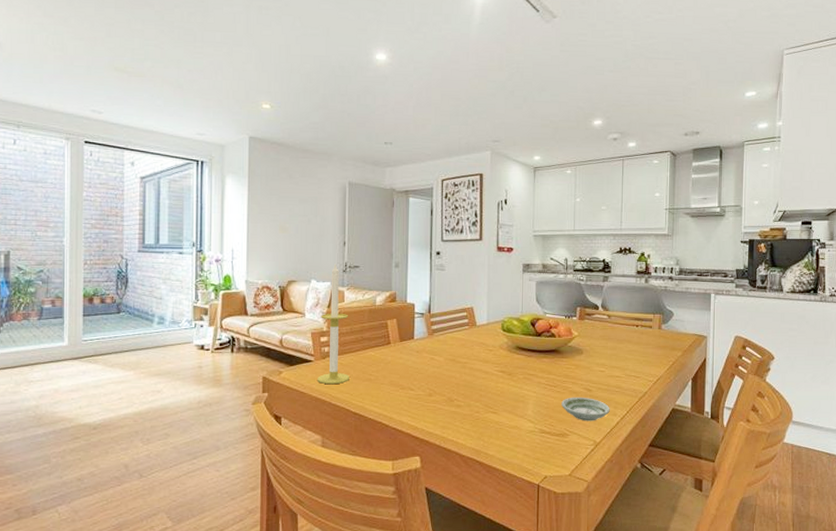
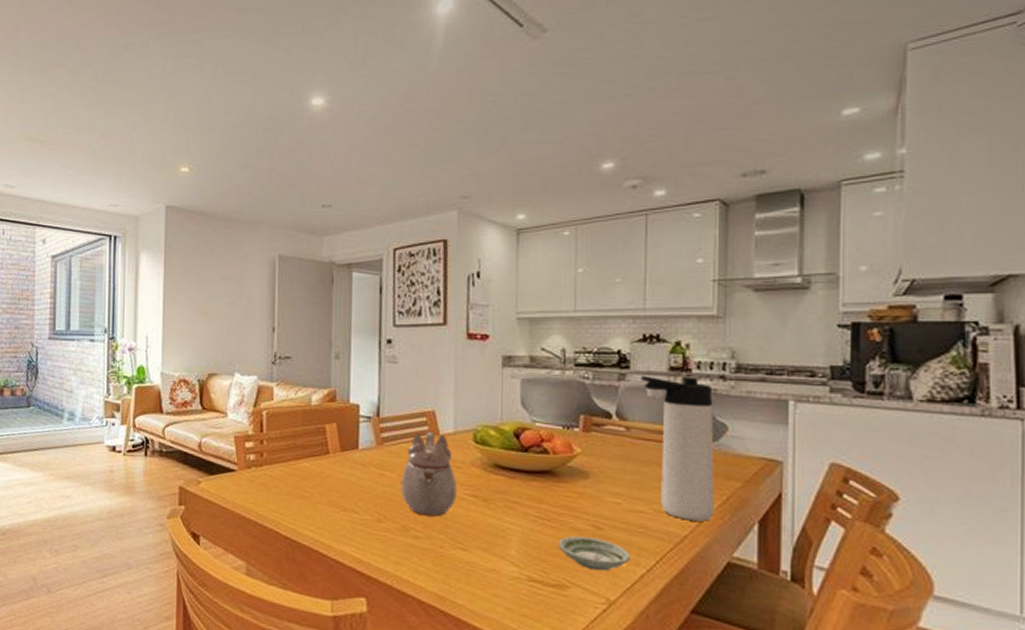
candle: present [318,262,349,385] -> none [242,352,279,501]
teapot: none [447,323,489,389] -> present [401,431,457,517]
thermos bottle: none [618,277,665,381] -> present [640,375,714,521]

